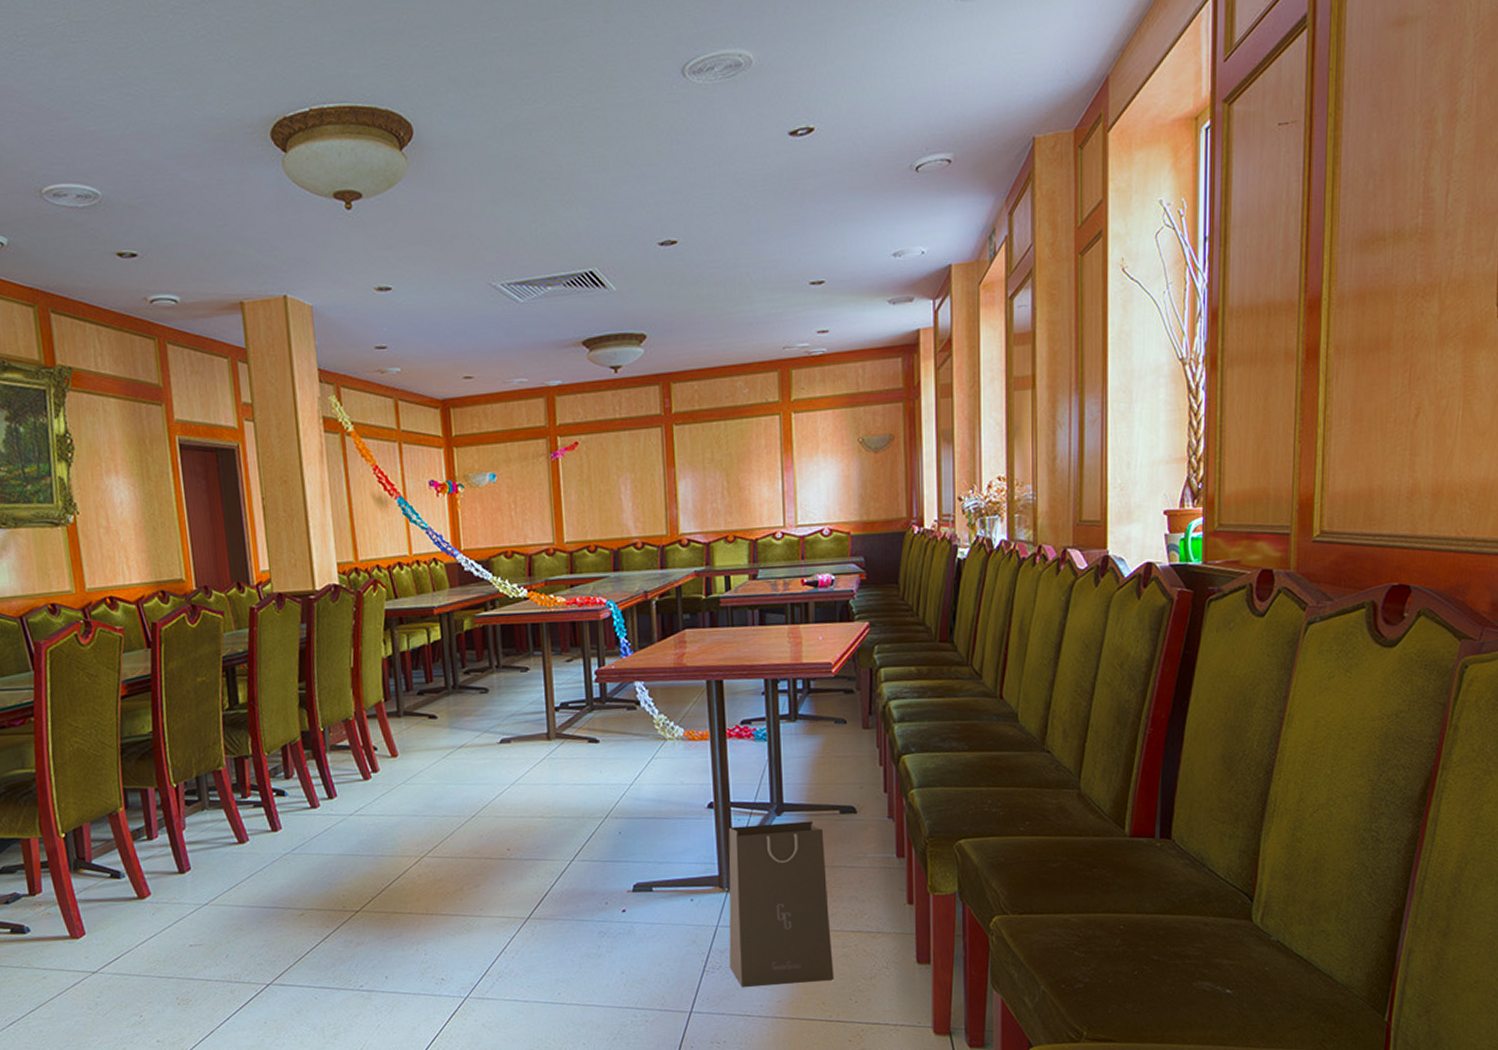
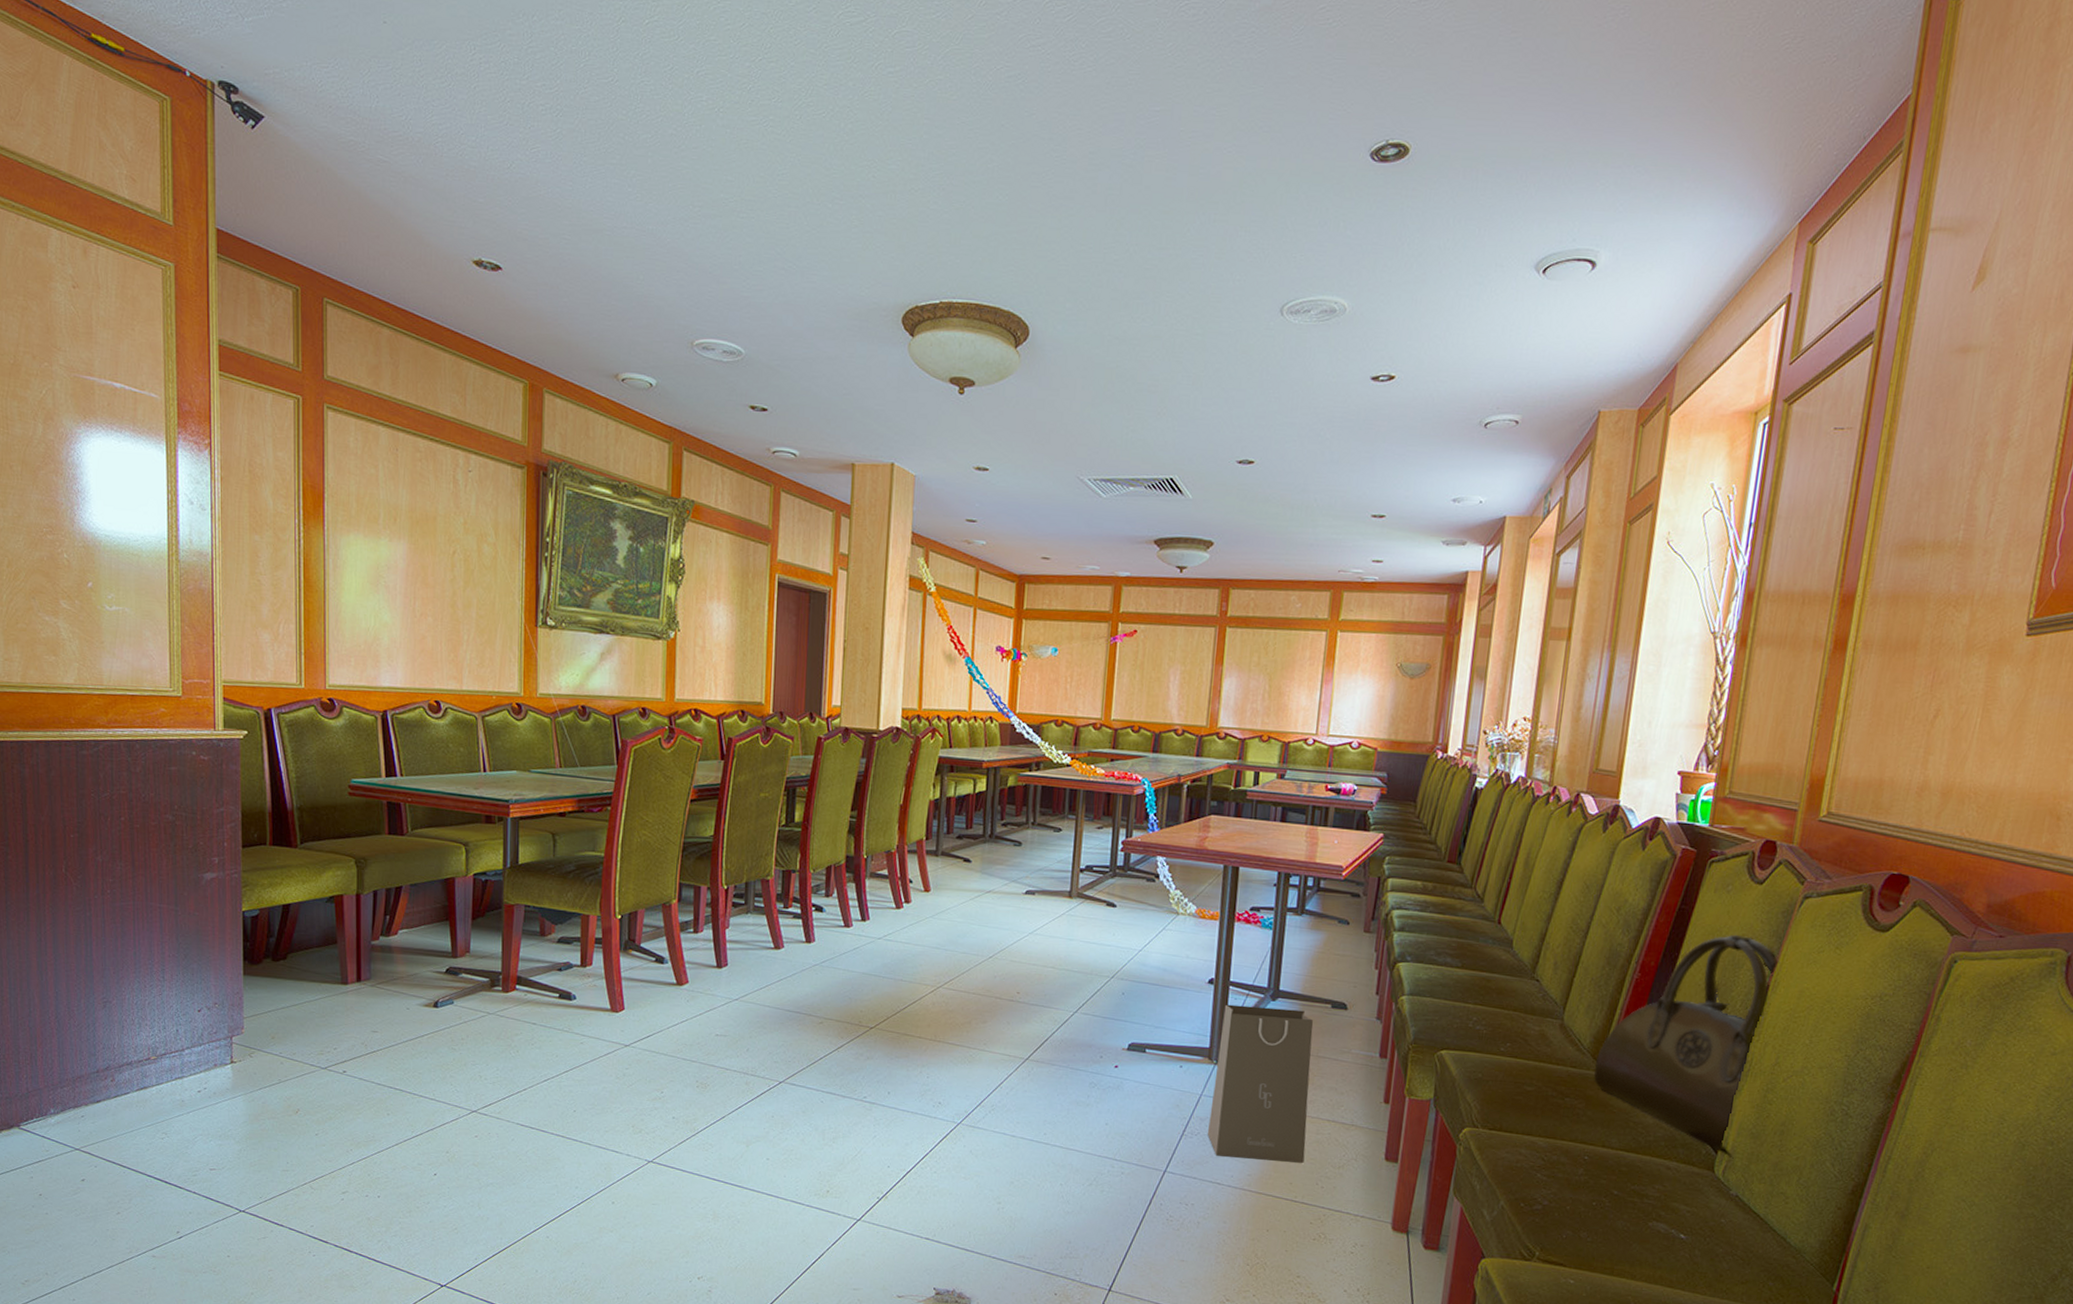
handbag: none [1118,672,1292,904] -> present [1593,934,1780,1159]

